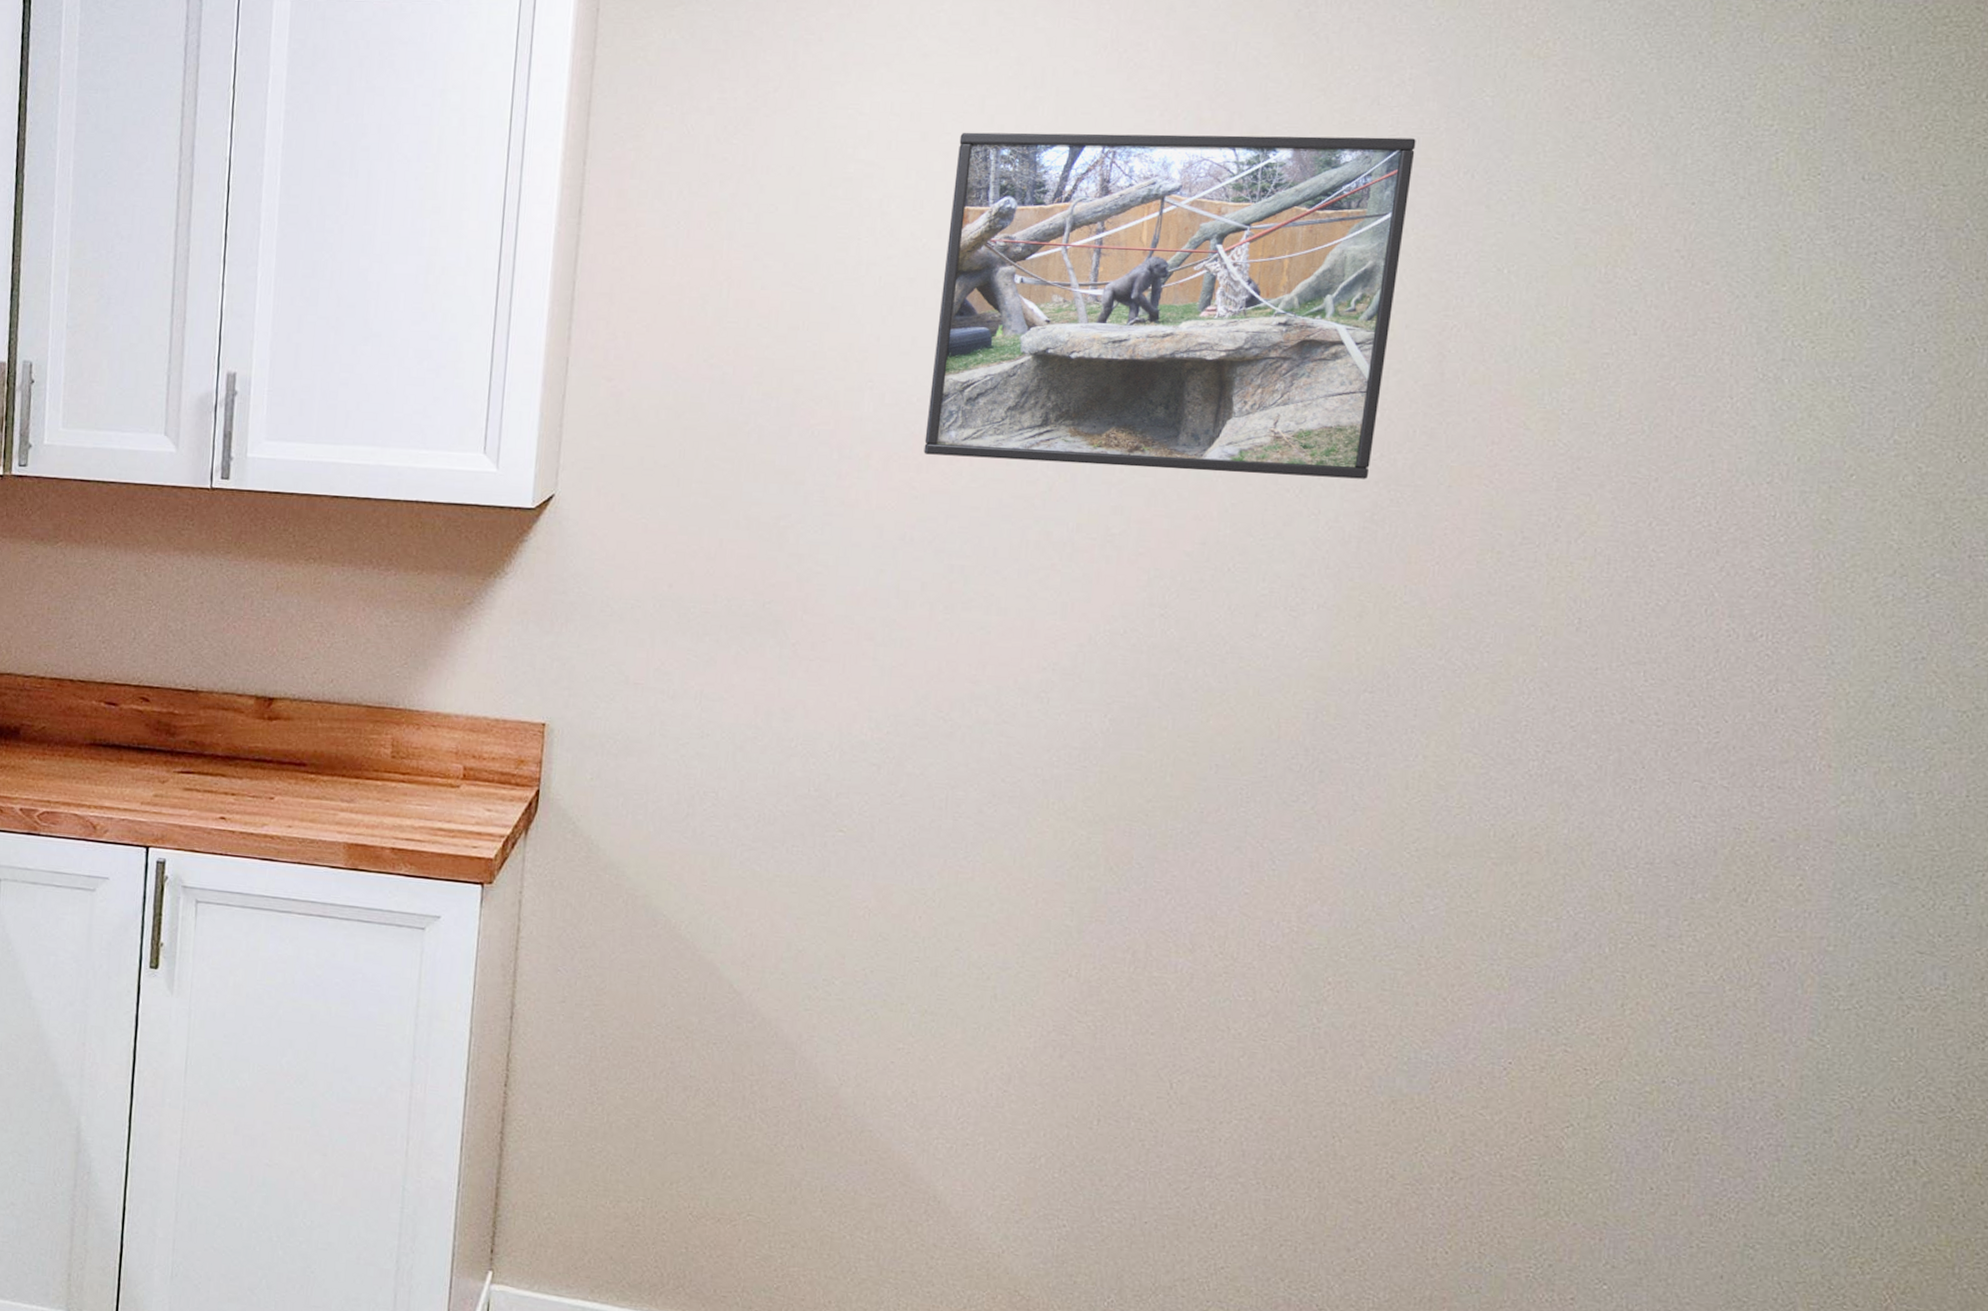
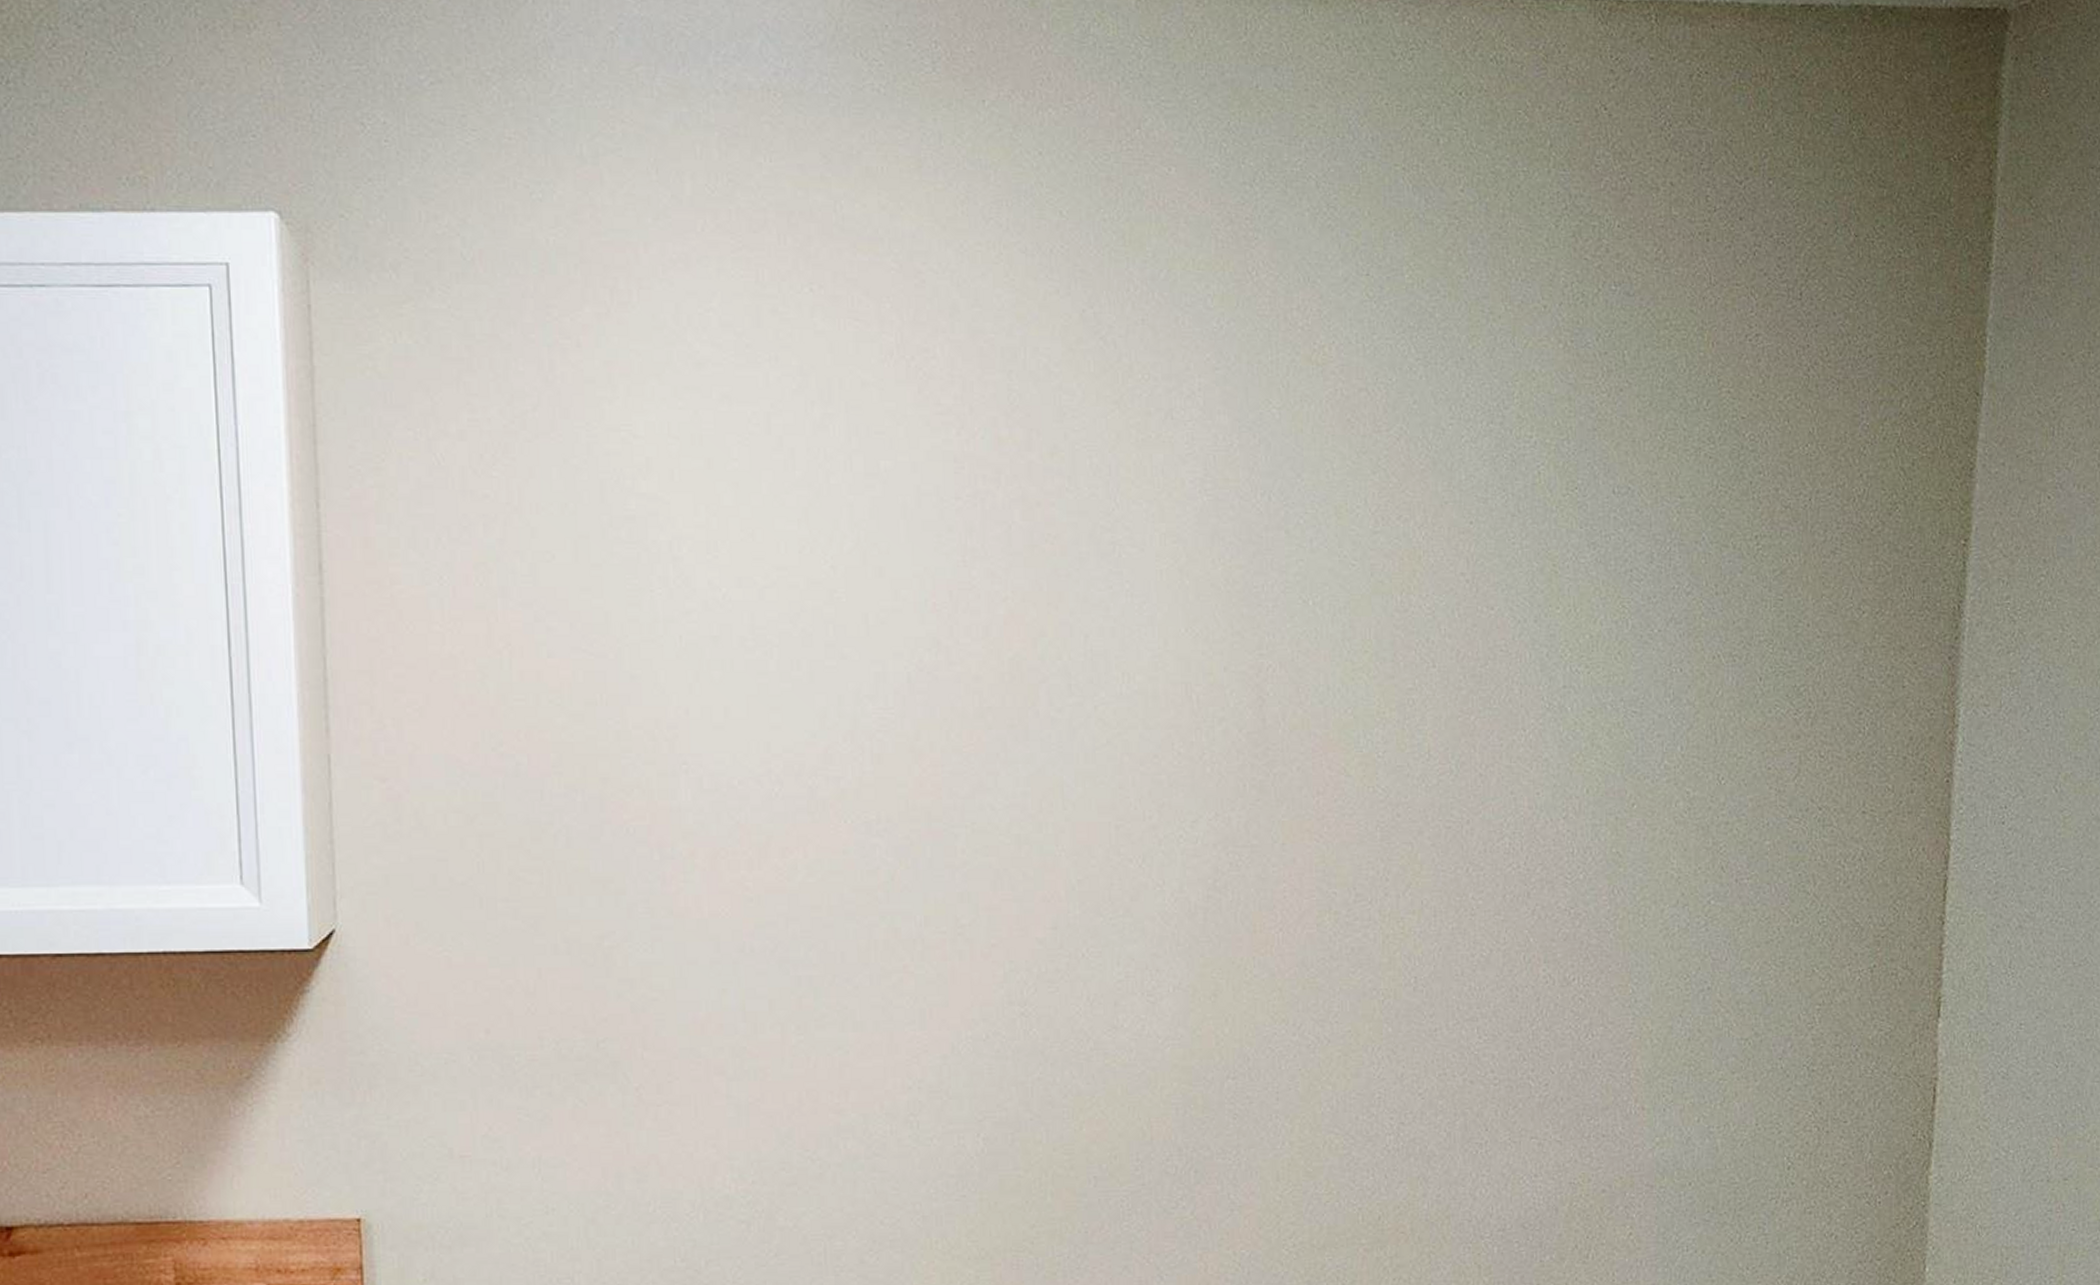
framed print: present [923,132,1416,479] -> none [748,456,1213,847]

